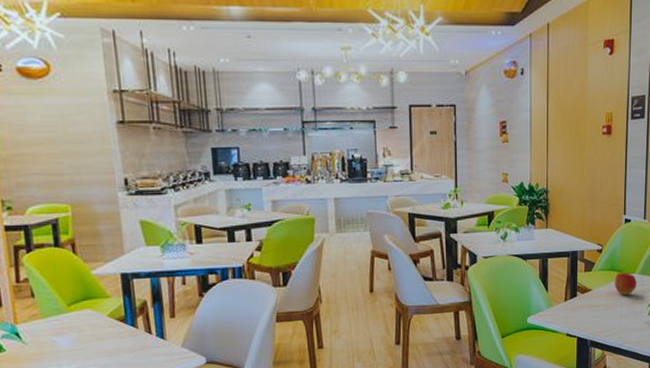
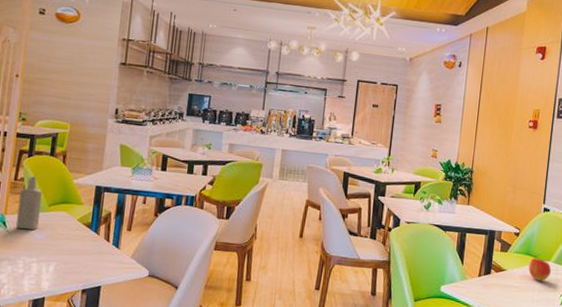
bottle: none [26,274,61,338] -> present [15,176,42,231]

